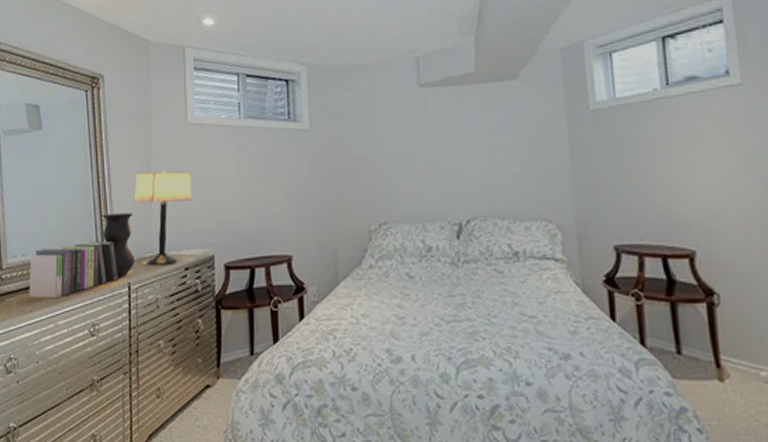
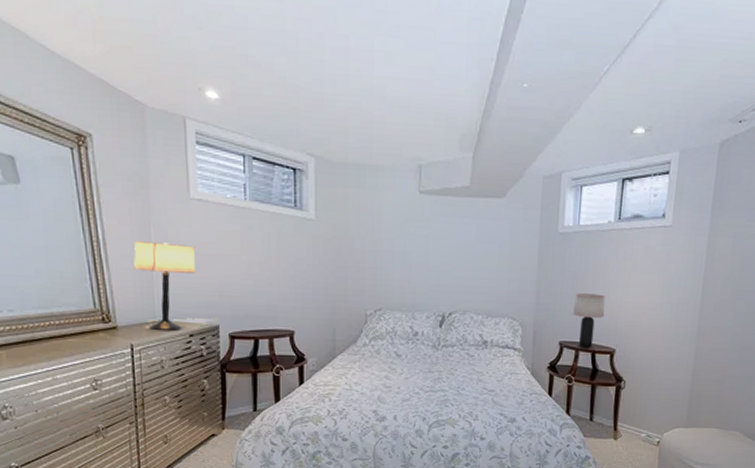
books: present [29,241,119,299] -> none [18,303,121,354]
vase: present [102,213,136,278] -> none [98,278,138,340]
table lamp: none [625,179,671,253] -> present [572,293,605,349]

